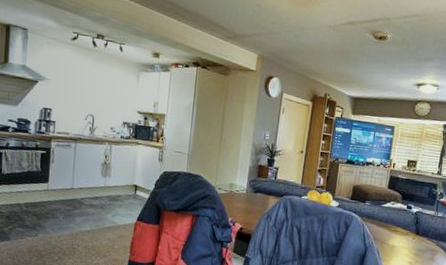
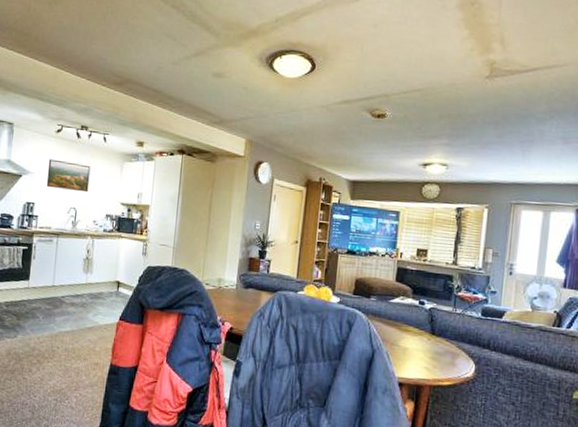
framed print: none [63,66,107,100] -> present [46,159,91,193]

